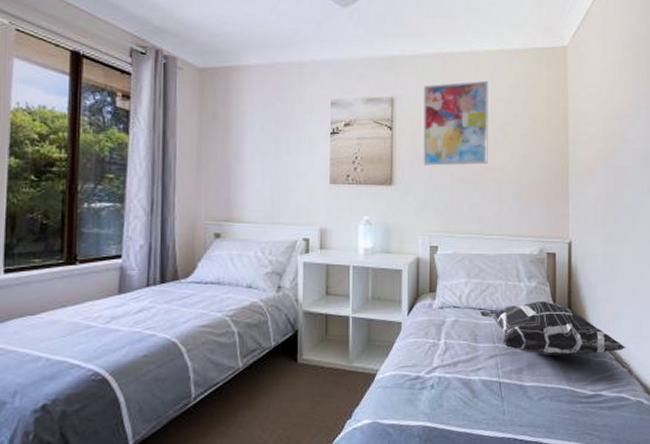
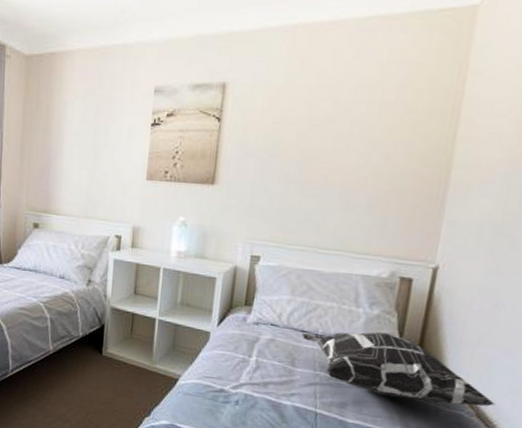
wall art: present [423,80,488,166] -> none [253,58,351,165]

